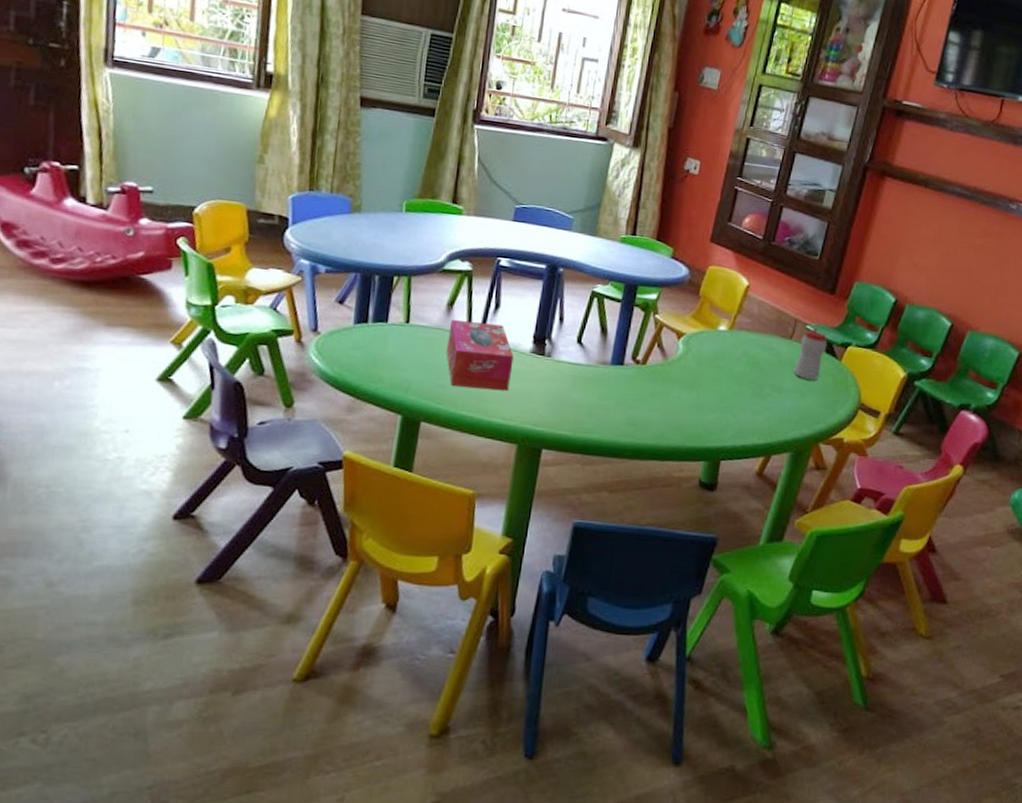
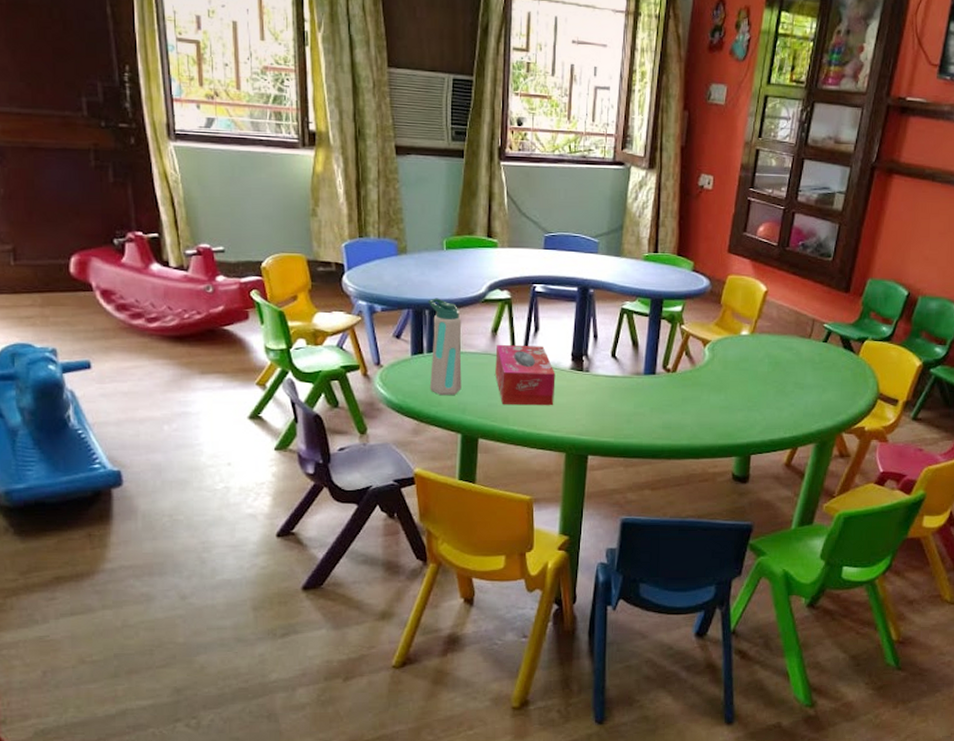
water bottle: none [372,263,415,372] -> present [428,298,462,396]
sippy cup: present [793,327,828,380] -> none [814,325,845,375]

